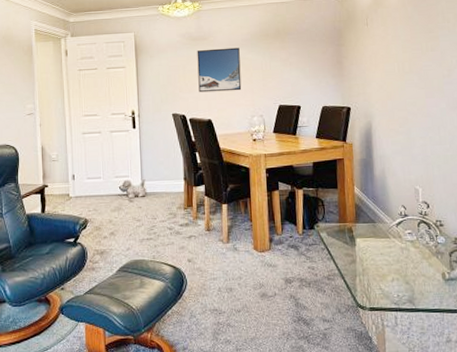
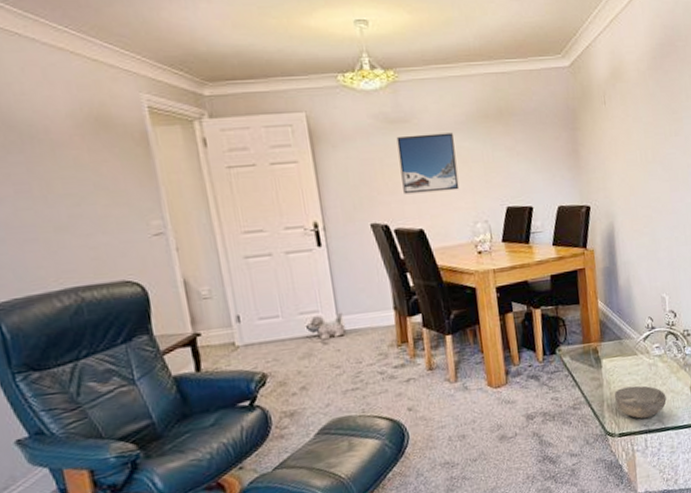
bowl: none [367,266,418,298] -> present [615,385,667,419]

